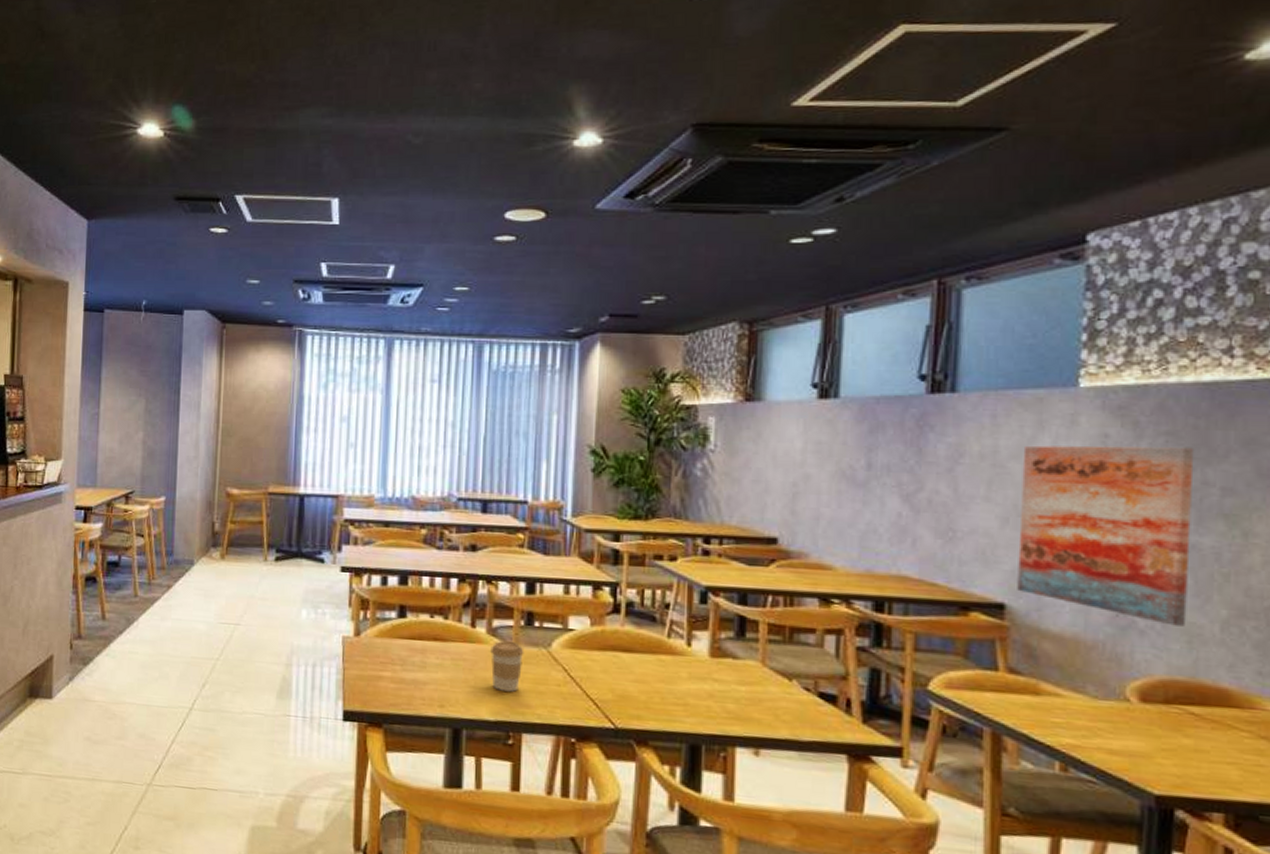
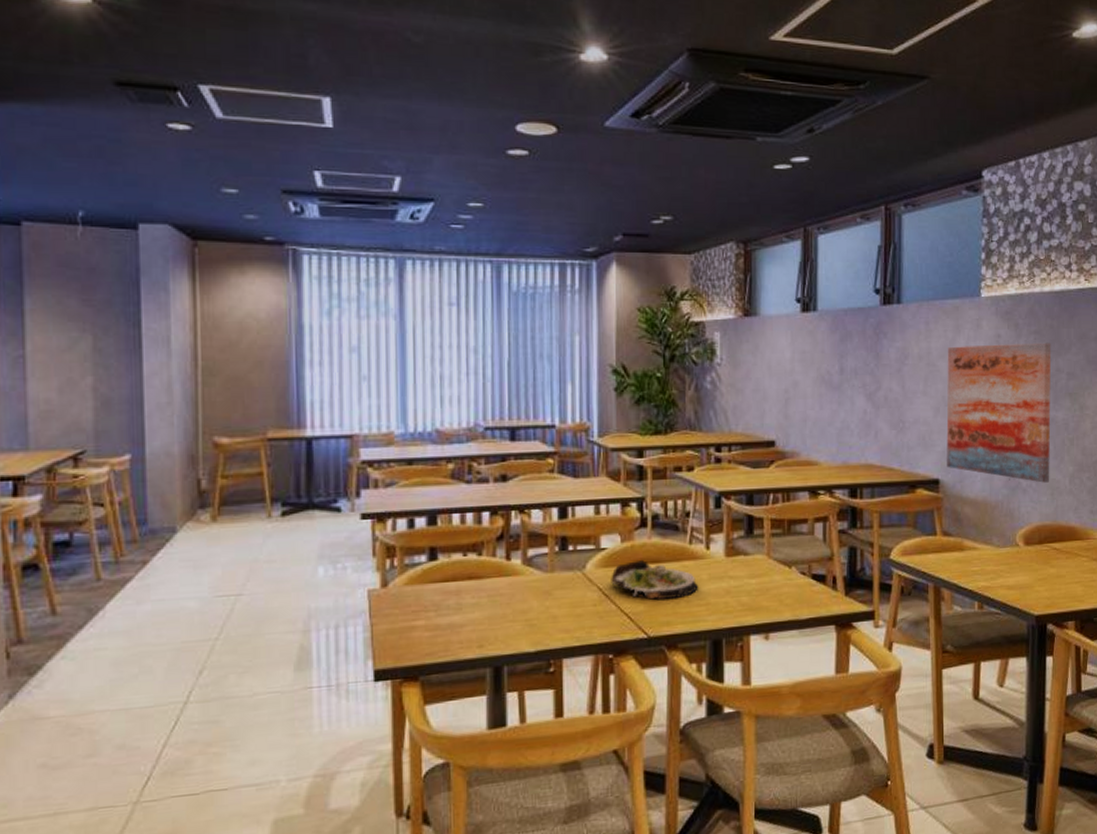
coffee cup: present [490,640,524,692] -> none [527,568,560,620]
salad plate: none [577,646,676,694] -> present [611,560,698,600]

